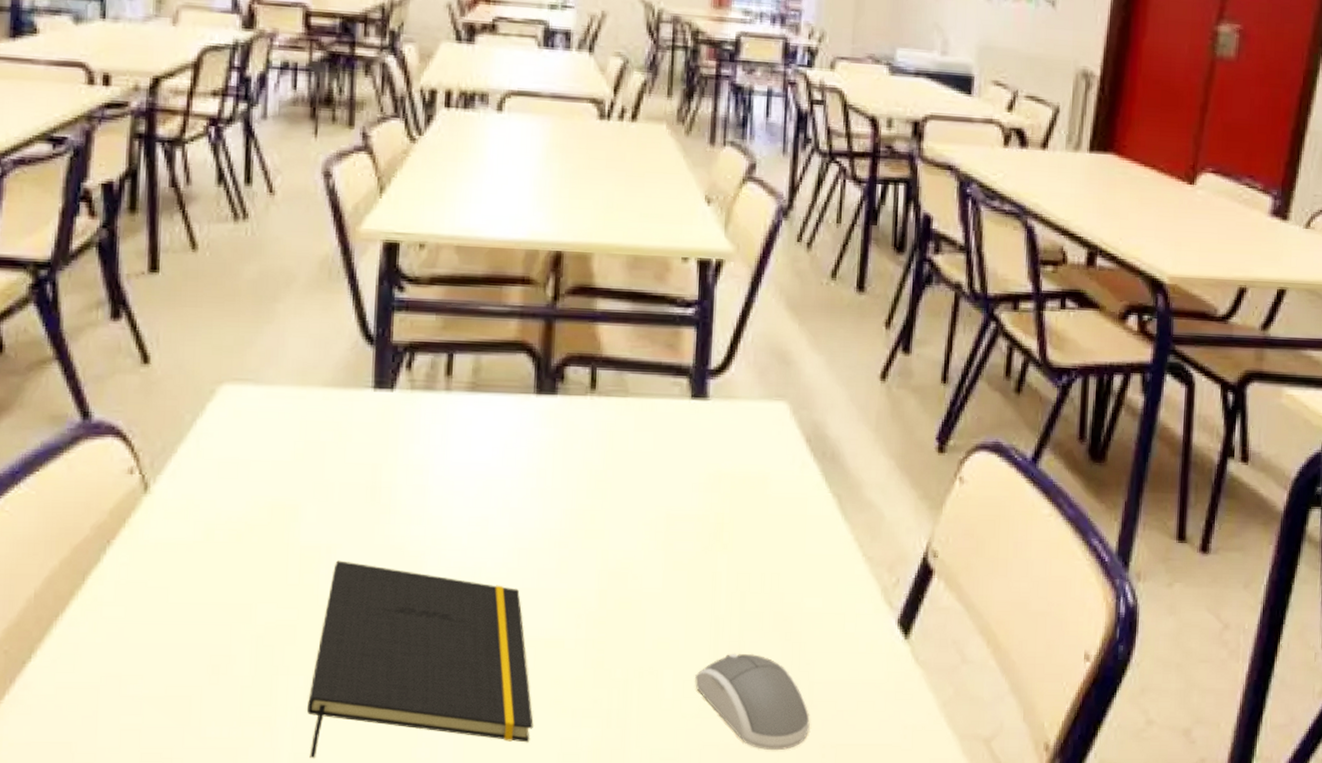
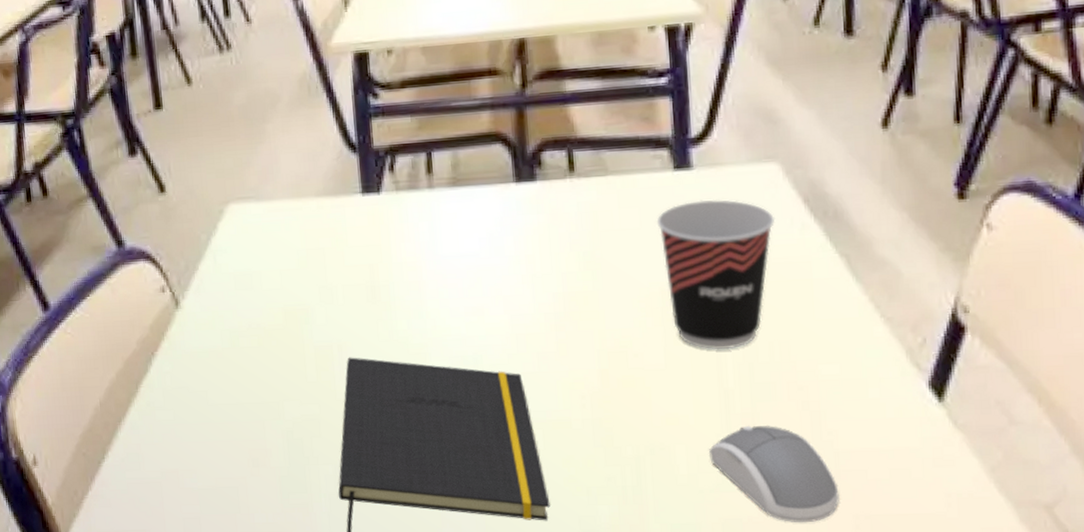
cup: none [669,430,779,577] -> present [656,200,776,349]

